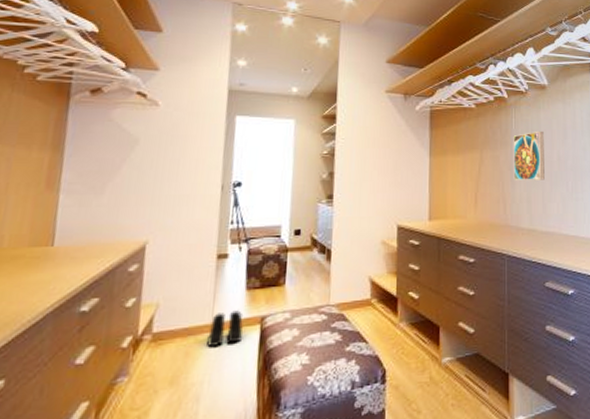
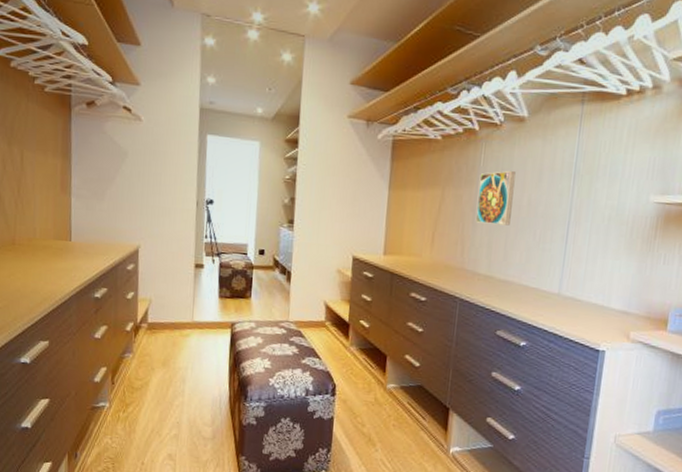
boots: present [207,310,244,348] -> none [189,314,217,342]

